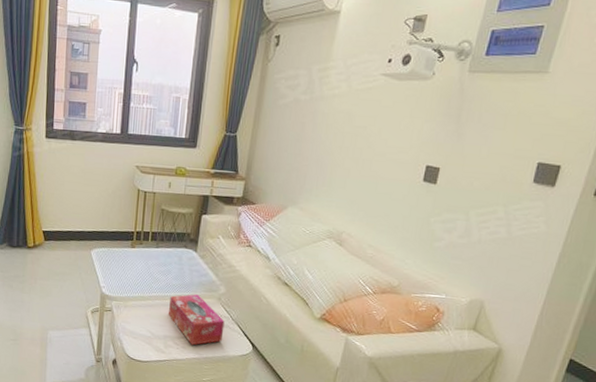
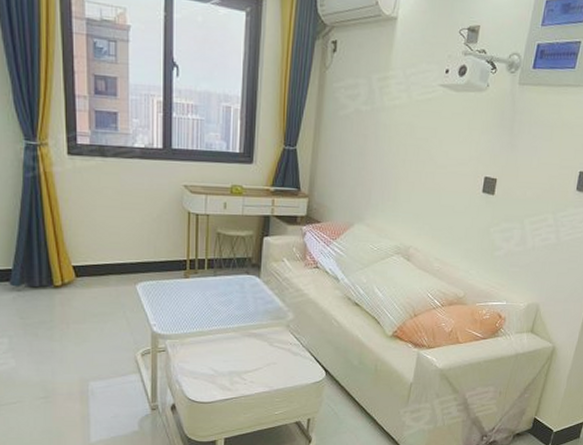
tissue box: present [169,294,225,346] -> none [233,323,295,379]

